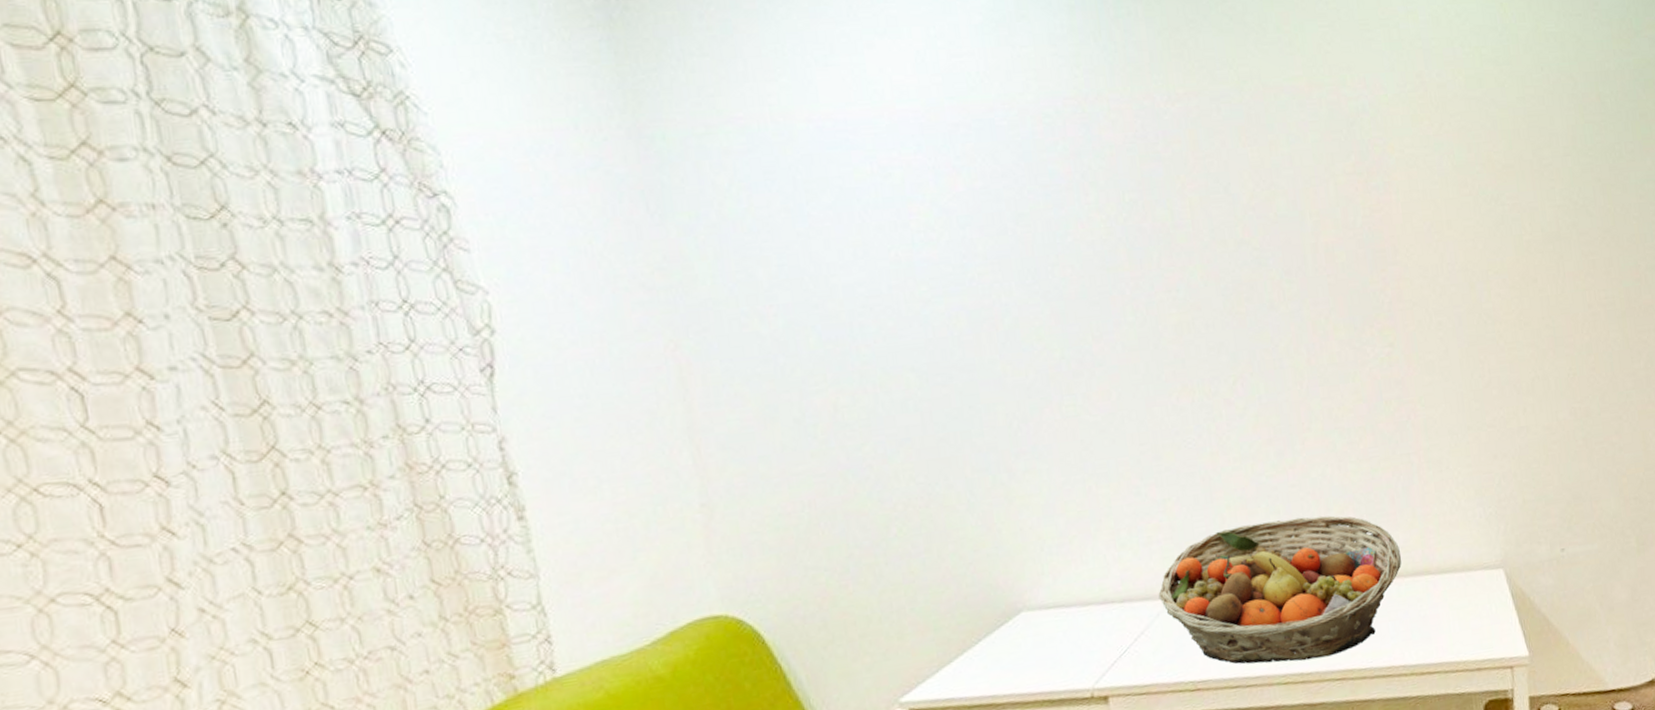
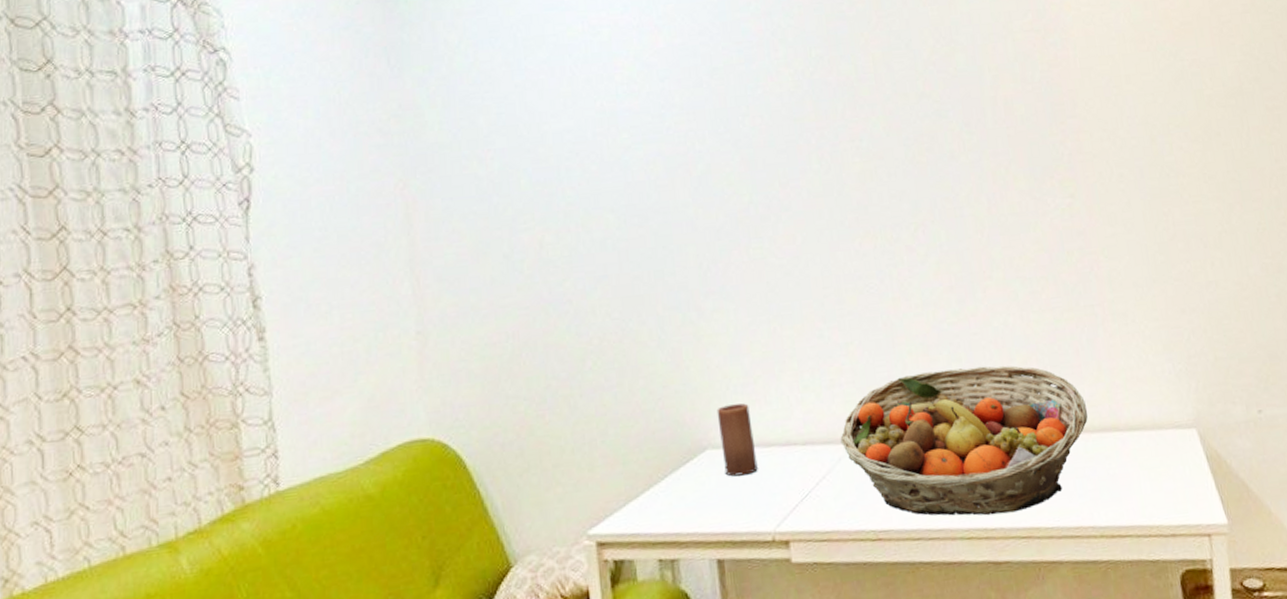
candle: none [1031,564,1075,637] -> present [716,403,758,477]

